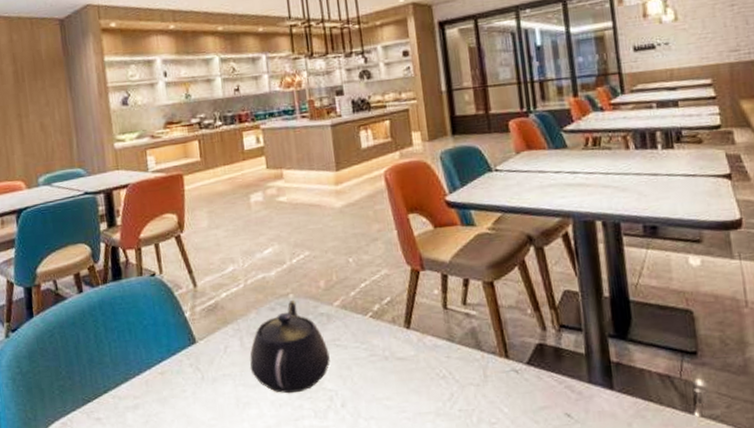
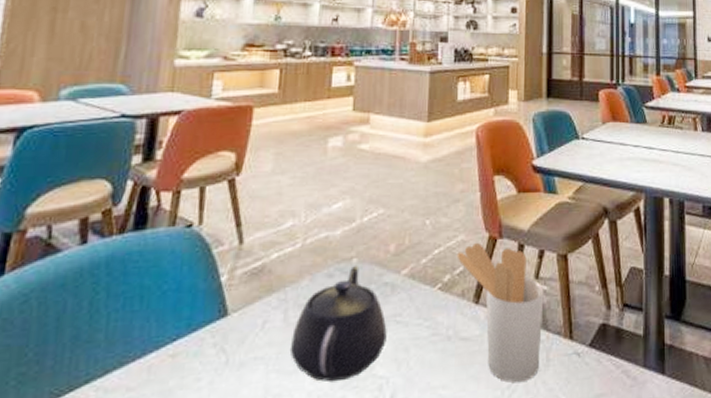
utensil holder: none [382,275,477,395] -> present [457,242,544,382]

